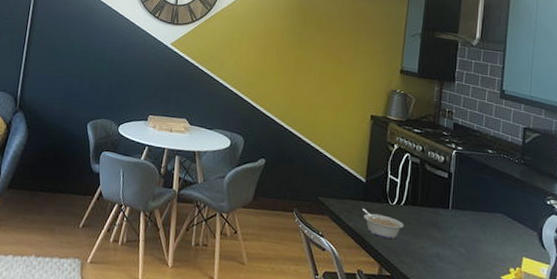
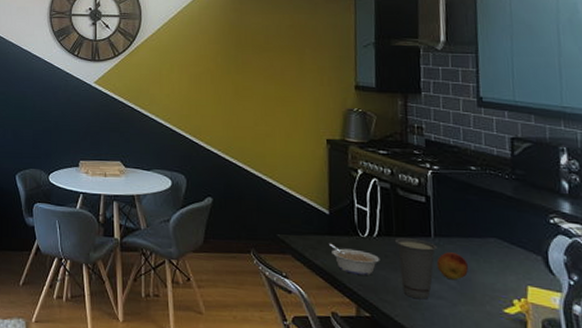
cup: none [418,207,454,264] -> present [394,238,439,300]
fruit: none [451,223,476,248] -> present [436,252,468,280]

